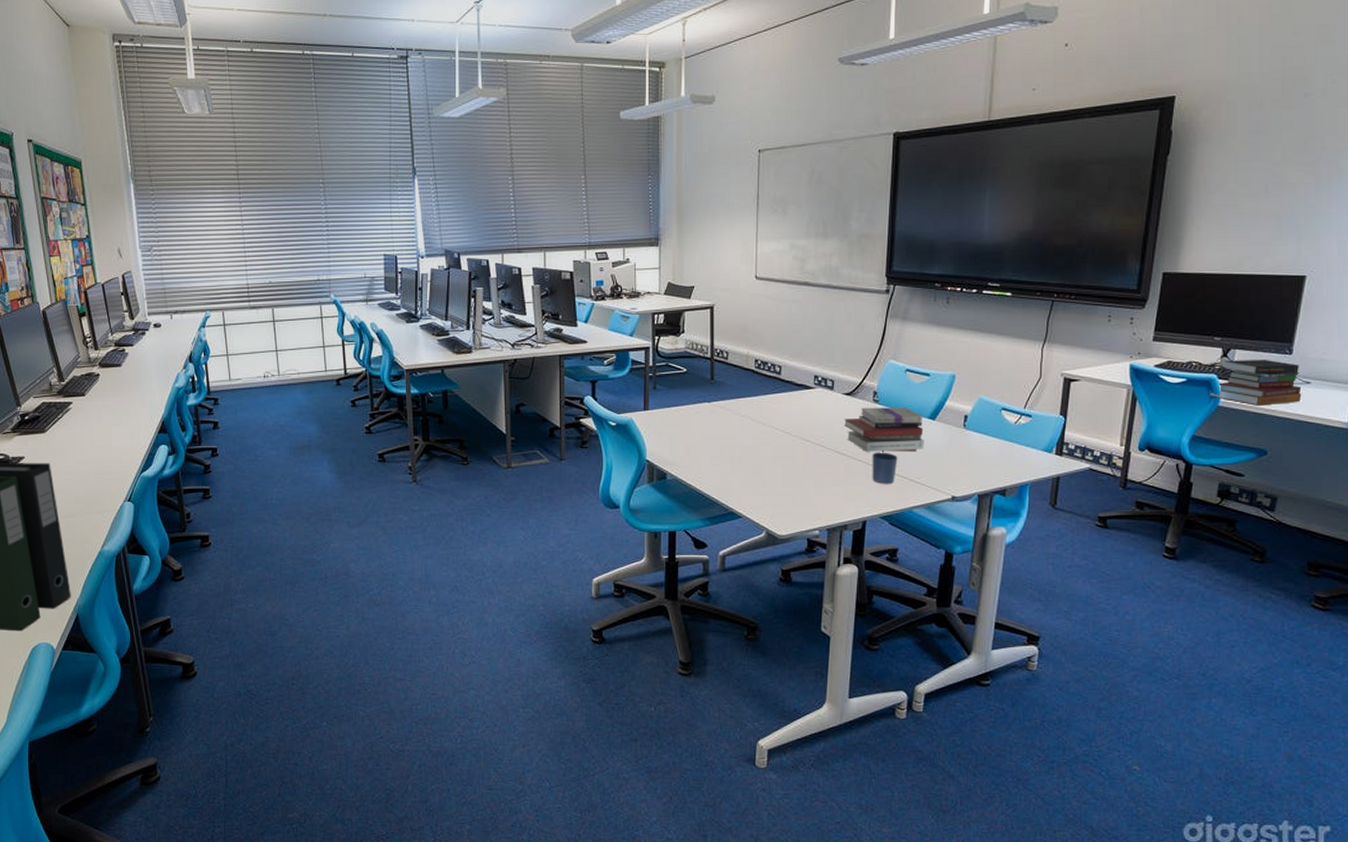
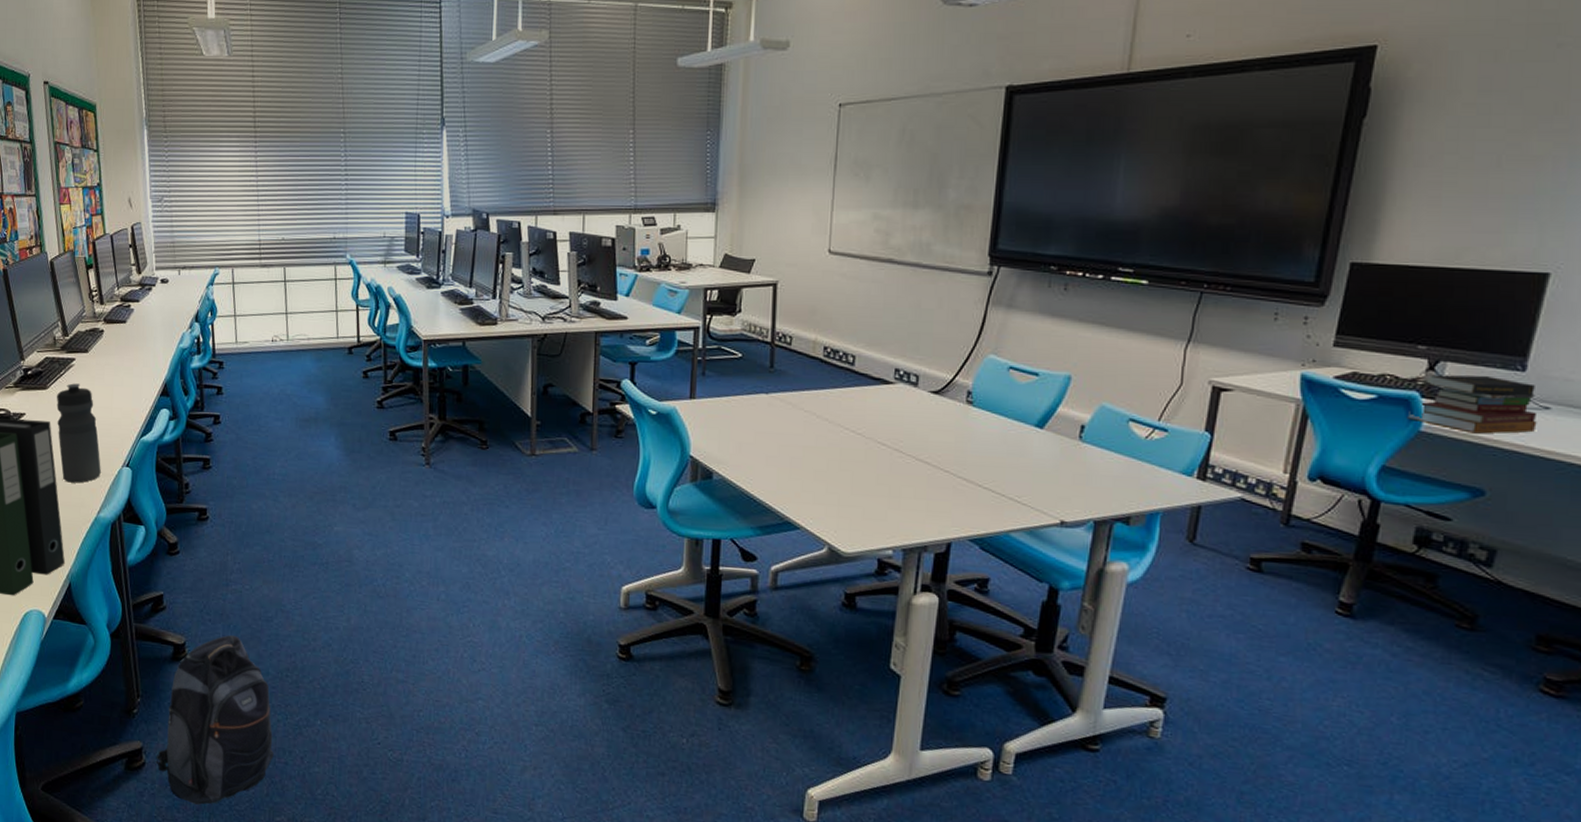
water bottle: none [56,426,103,520] -> present [56,383,101,483]
backpack: none [170,650,284,811] -> present [155,634,274,805]
books: present [844,407,924,452] -> none [929,409,1028,465]
mug: present [872,452,898,485] -> none [960,462,994,503]

